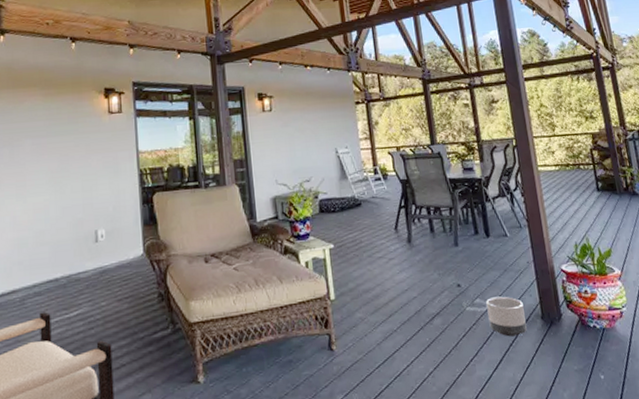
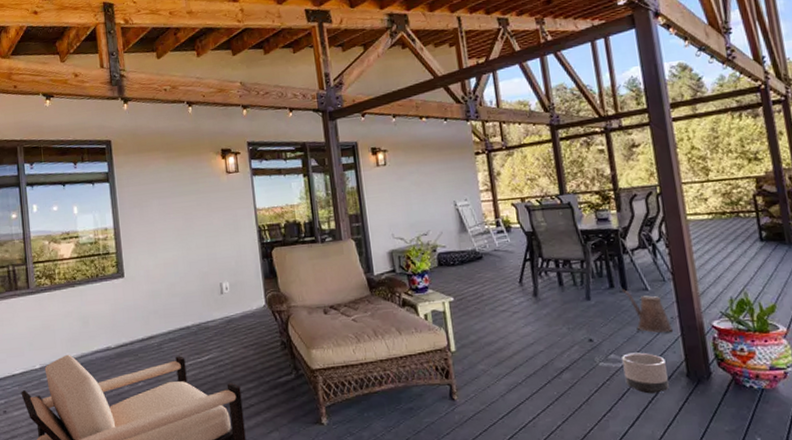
watering can: none [485,235,529,278] -> present [622,289,673,334]

